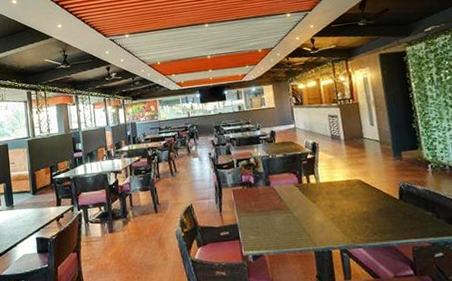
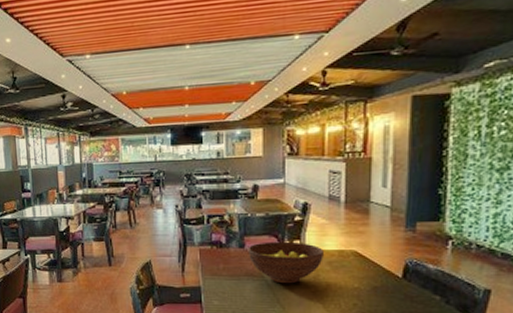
fruit bowl: none [273,176,335,214] -> present [247,241,323,284]

